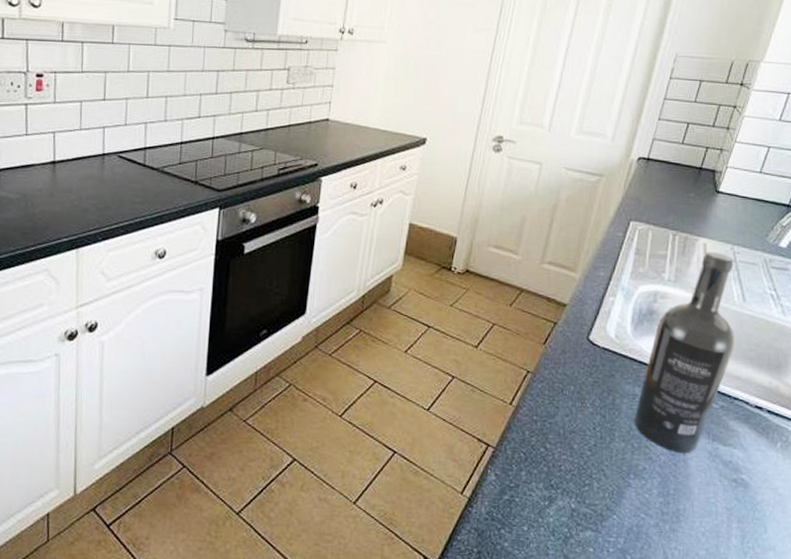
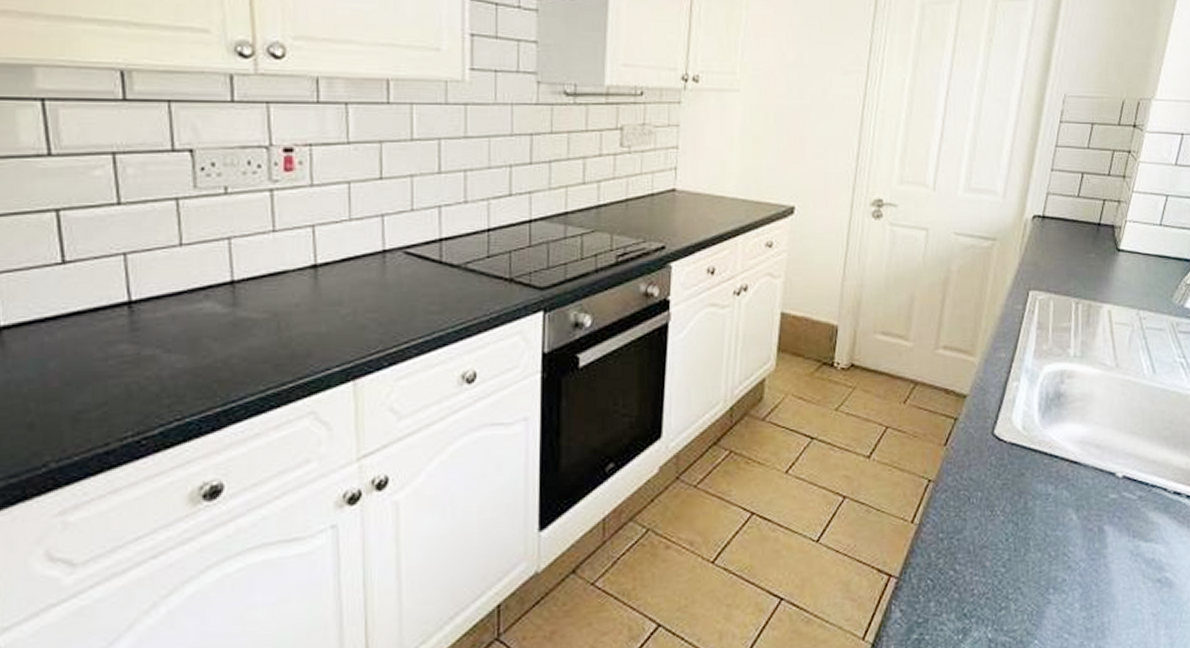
wine bottle: present [634,251,735,453] -> none [1049,318,1149,556]

